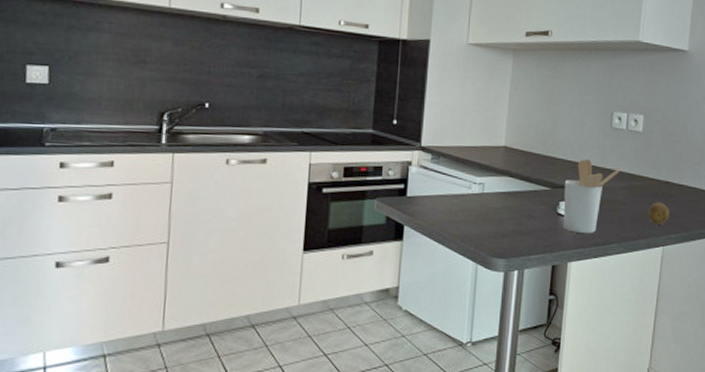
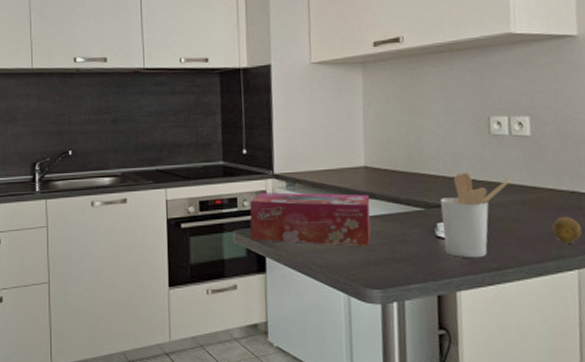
tissue box: none [391,163,506,220] -> present [250,192,371,247]

